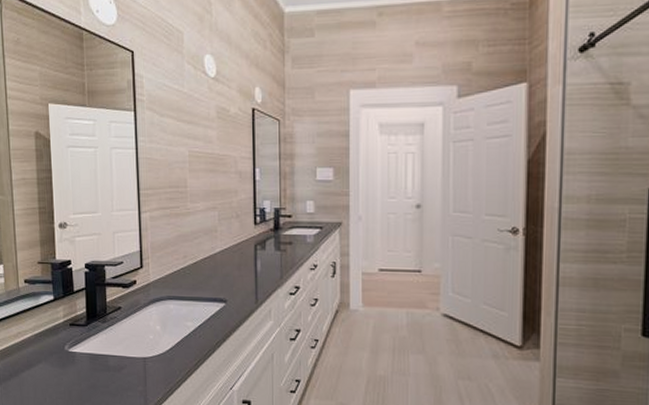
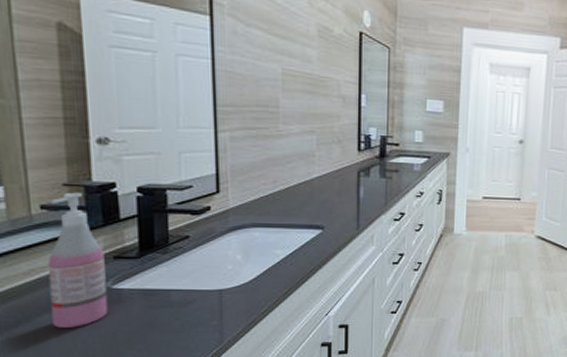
soap dispenser: none [28,269,66,384] -> present [47,192,108,329]

